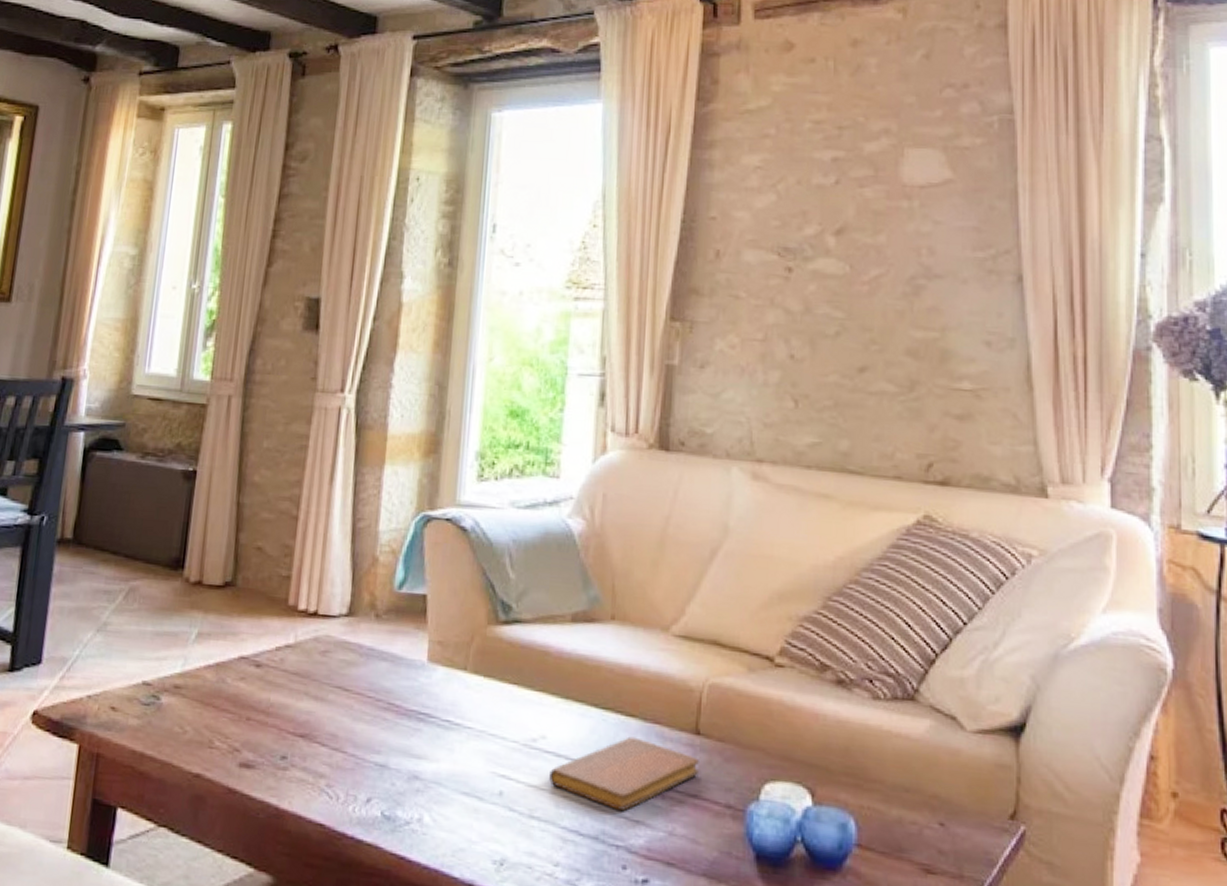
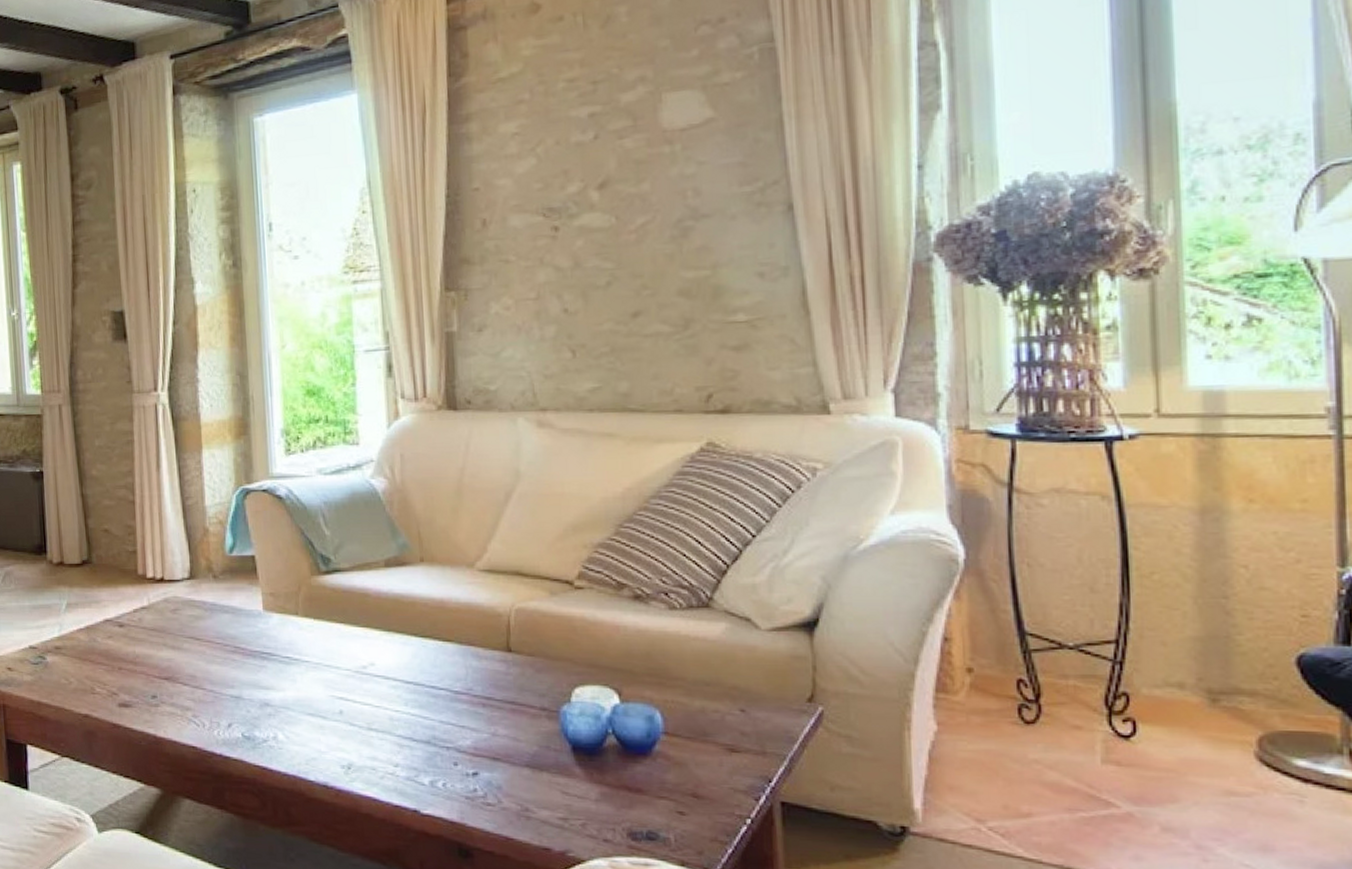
notebook: present [549,736,700,812] -> none [381,658,515,720]

